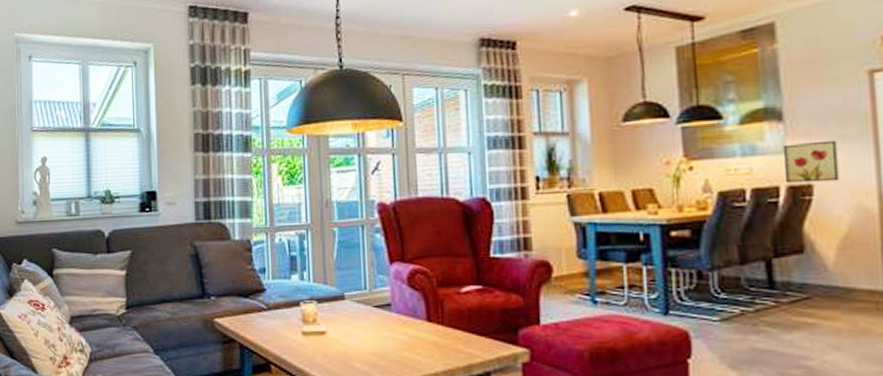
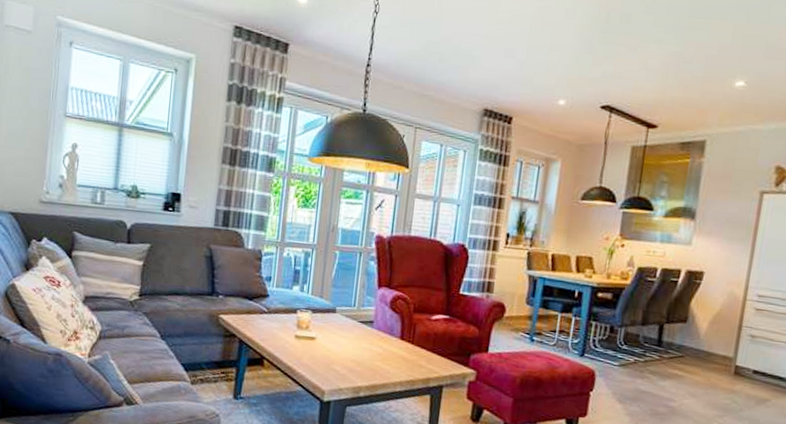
wall art: present [784,140,840,184] -> none [687,238,728,272]

